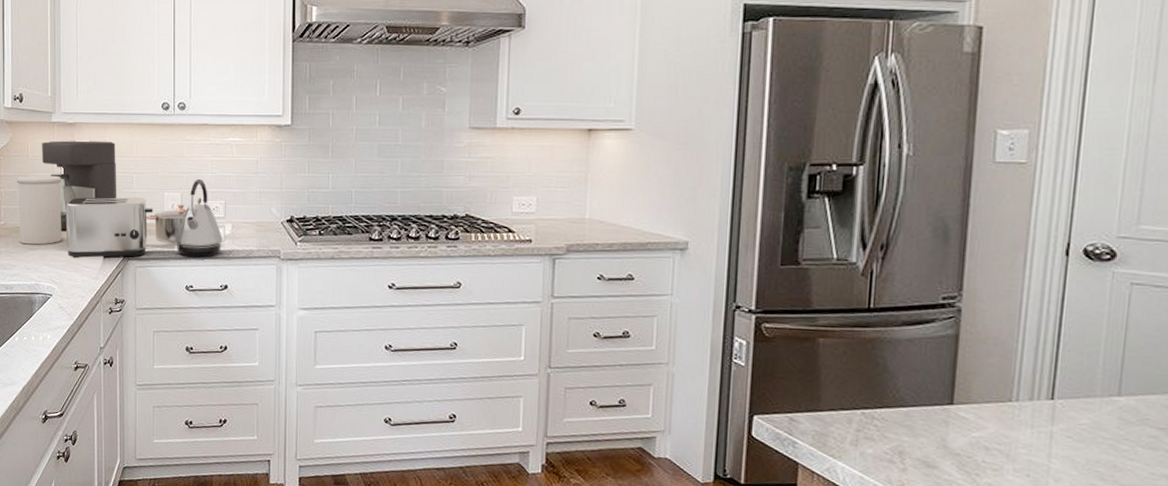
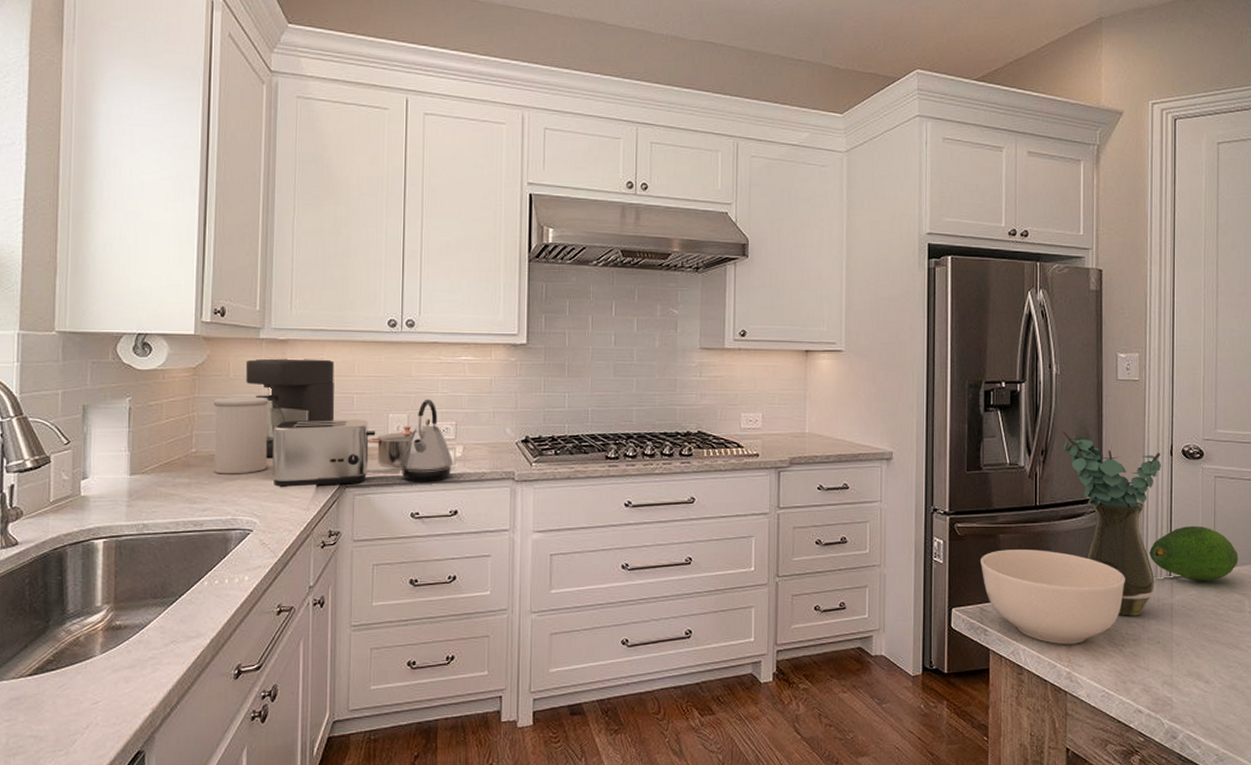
bowl: none [792,355,987,468] -> present [981,549,1125,644]
vase: none [911,222,1052,443] -> present [1062,431,1162,616]
fruit: none [1024,342,1158,410] -> present [1149,526,1239,581]

